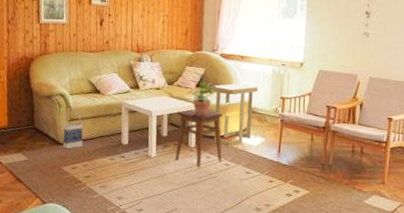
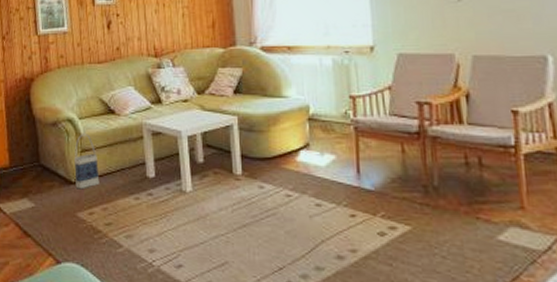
stool: present [175,109,223,168] -> none [214,123,281,203]
potted plant: present [187,82,217,117] -> none [224,86,261,132]
side table: present [212,83,258,147] -> none [255,83,317,171]

